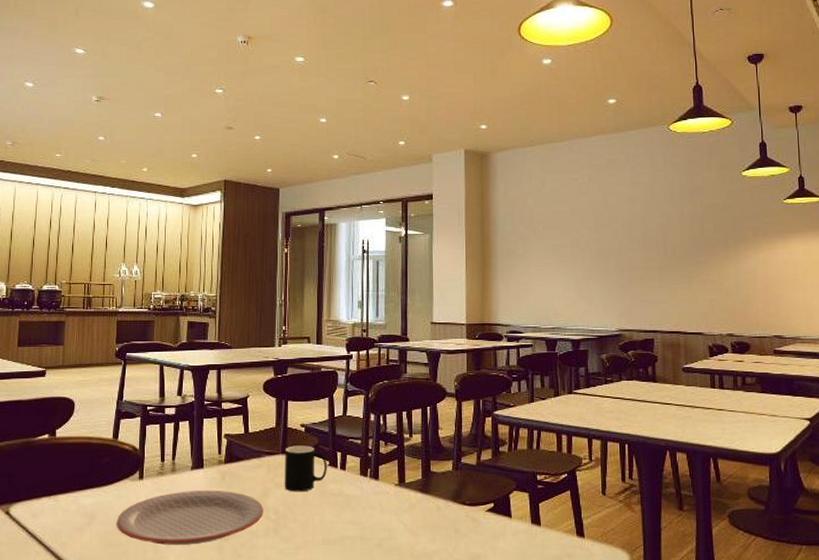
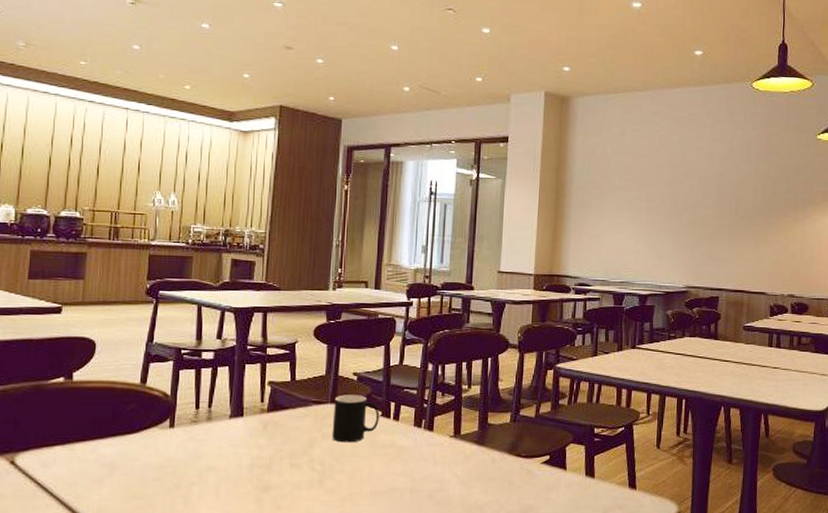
plate: present [116,490,264,545] -> none [141,439,309,497]

